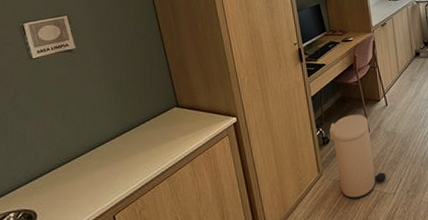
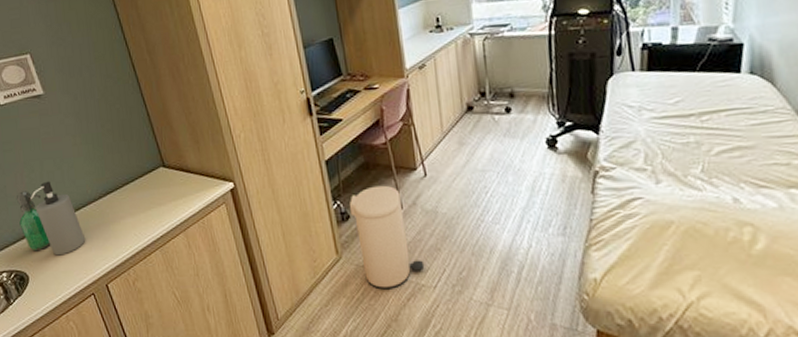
soap dispenser: none [35,133,64,190] -> present [16,191,51,251]
soap dispenser: none [50,123,99,192] -> present [30,181,86,256]

